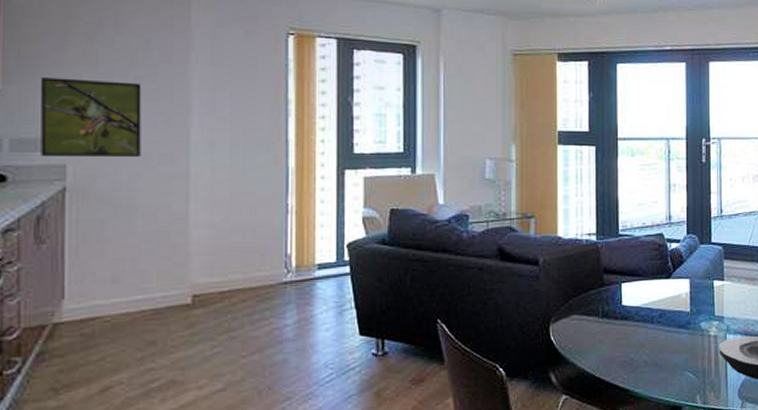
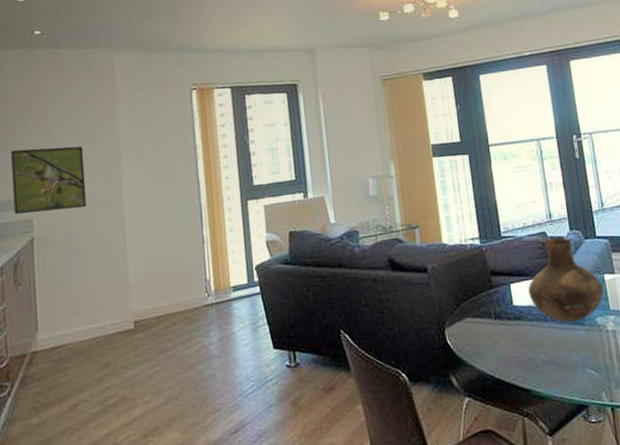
vase: none [639,240,711,326] -> present [528,237,604,323]

